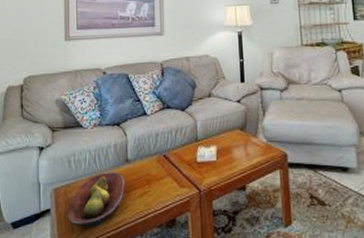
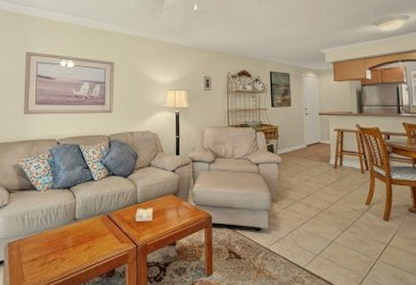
fruit bowl: present [66,172,126,229] -> none [18,229,73,278]

